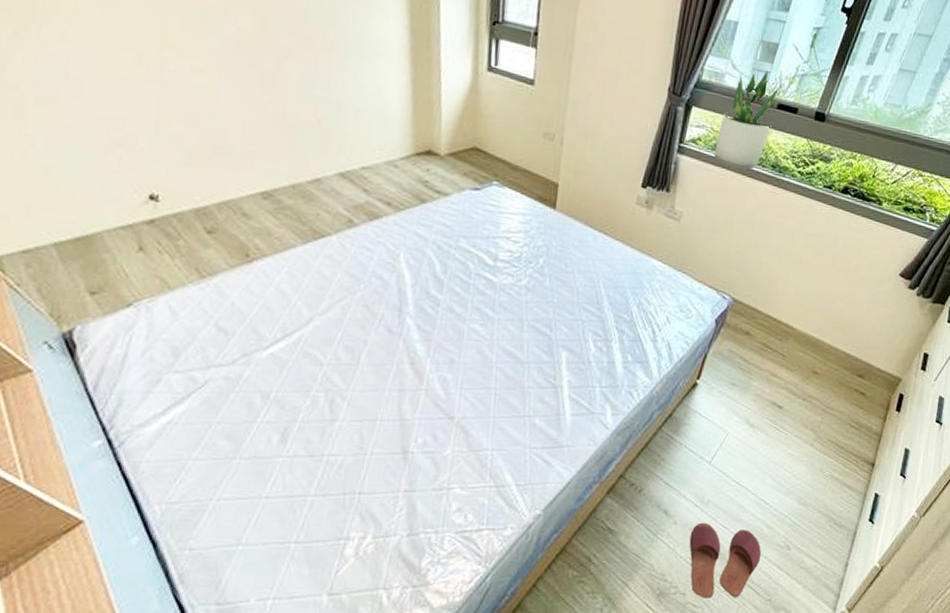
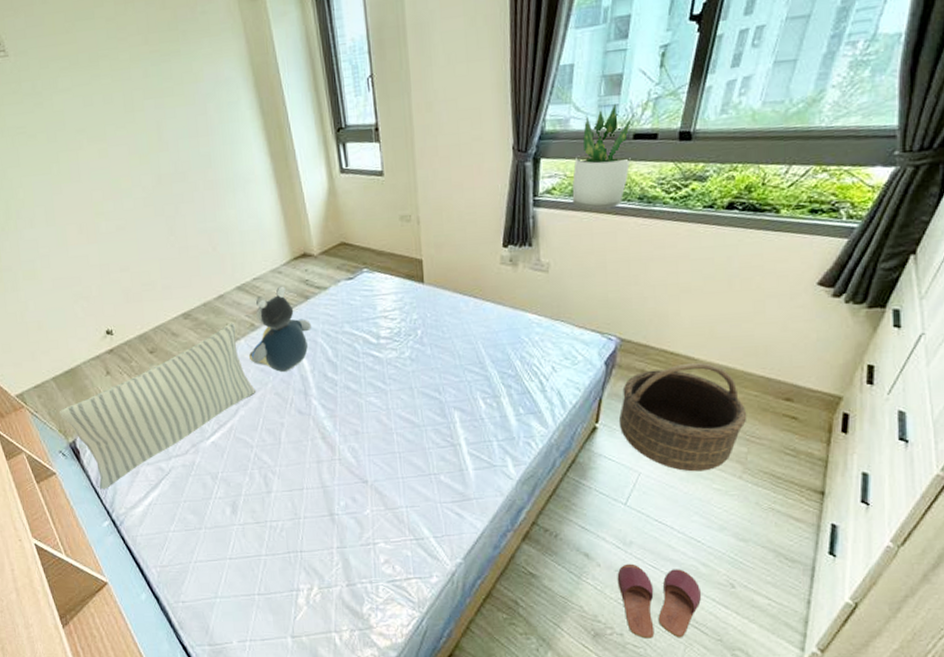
pillow: none [55,214,339,399] -> present [60,322,255,490]
stuffed animal: none [338,182,422,283] -> present [248,286,311,373]
basket: none [718,331,827,436] -> present [619,362,747,472]

